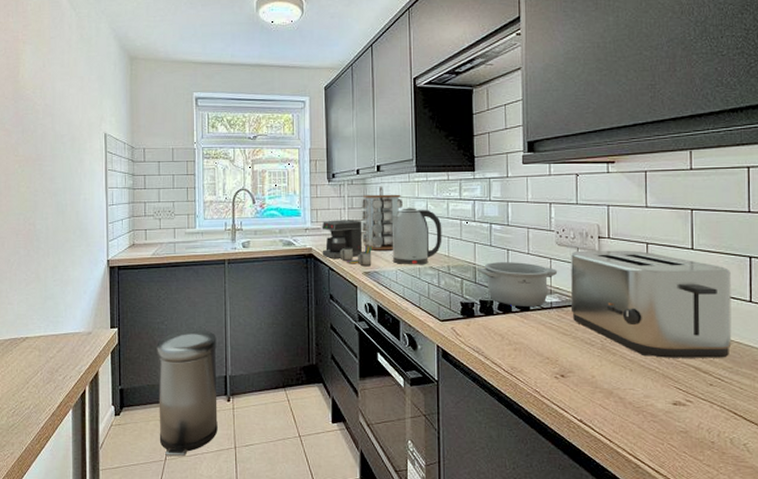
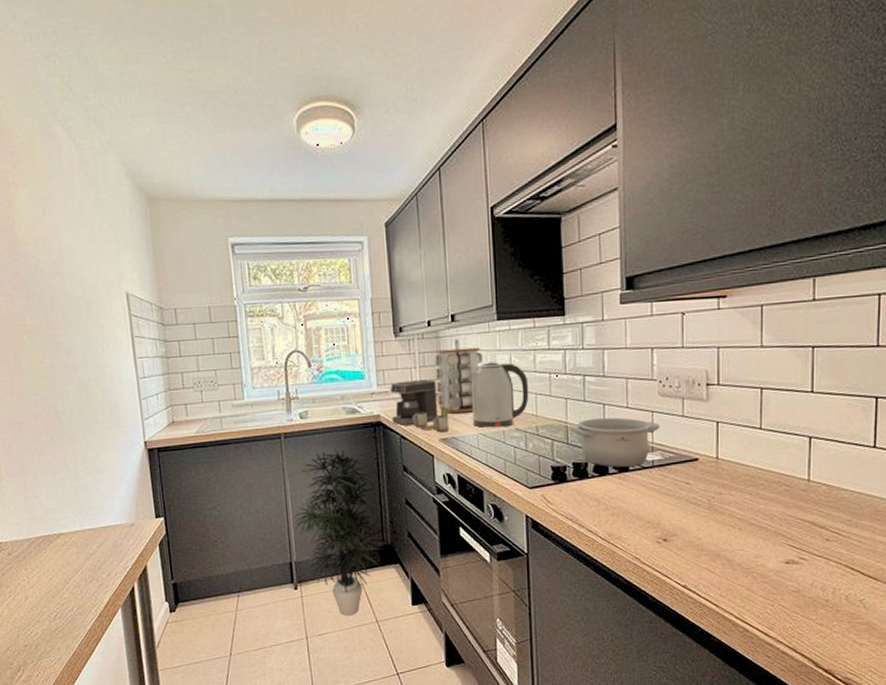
pedal bin: present [157,330,218,457] -> none [210,513,286,652]
plant: none [230,276,315,430] -> present [293,449,390,617]
toaster: present [571,250,732,358] -> none [675,397,854,514]

